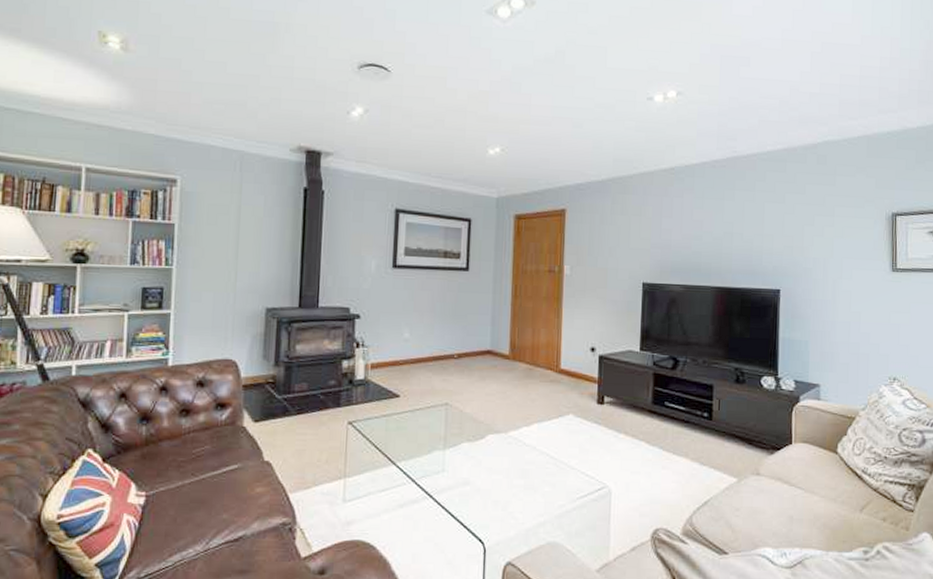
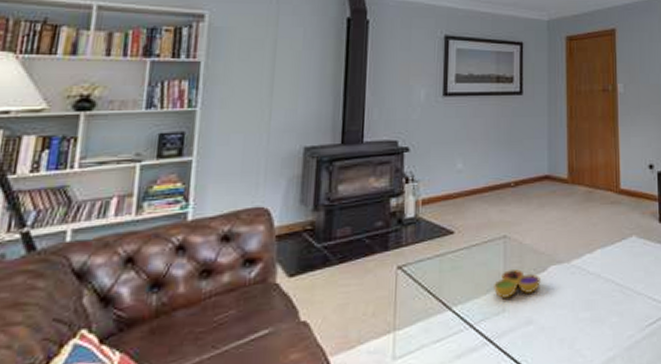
decorative bowl: none [435,435,479,459] -> present [494,269,540,298]

